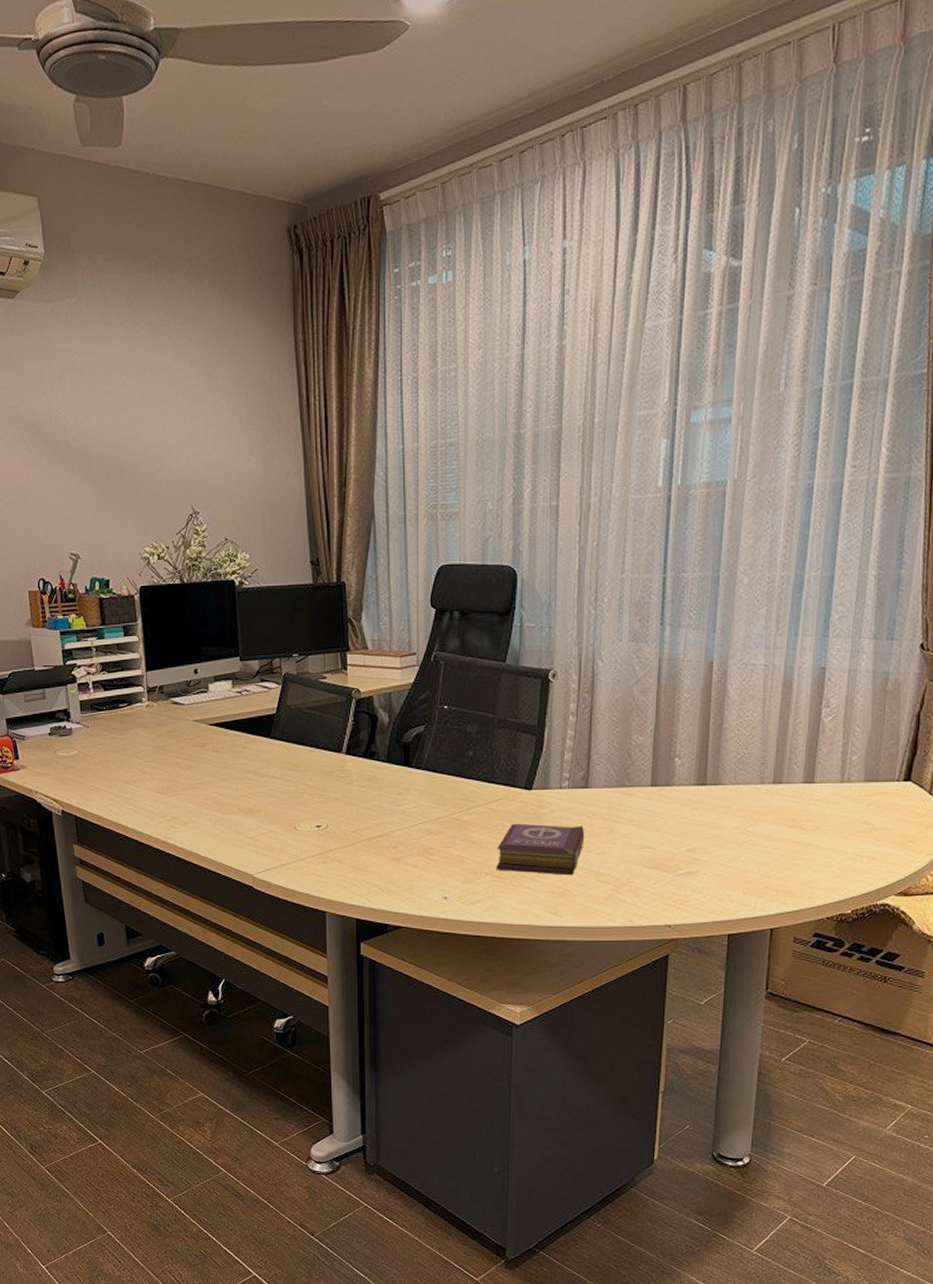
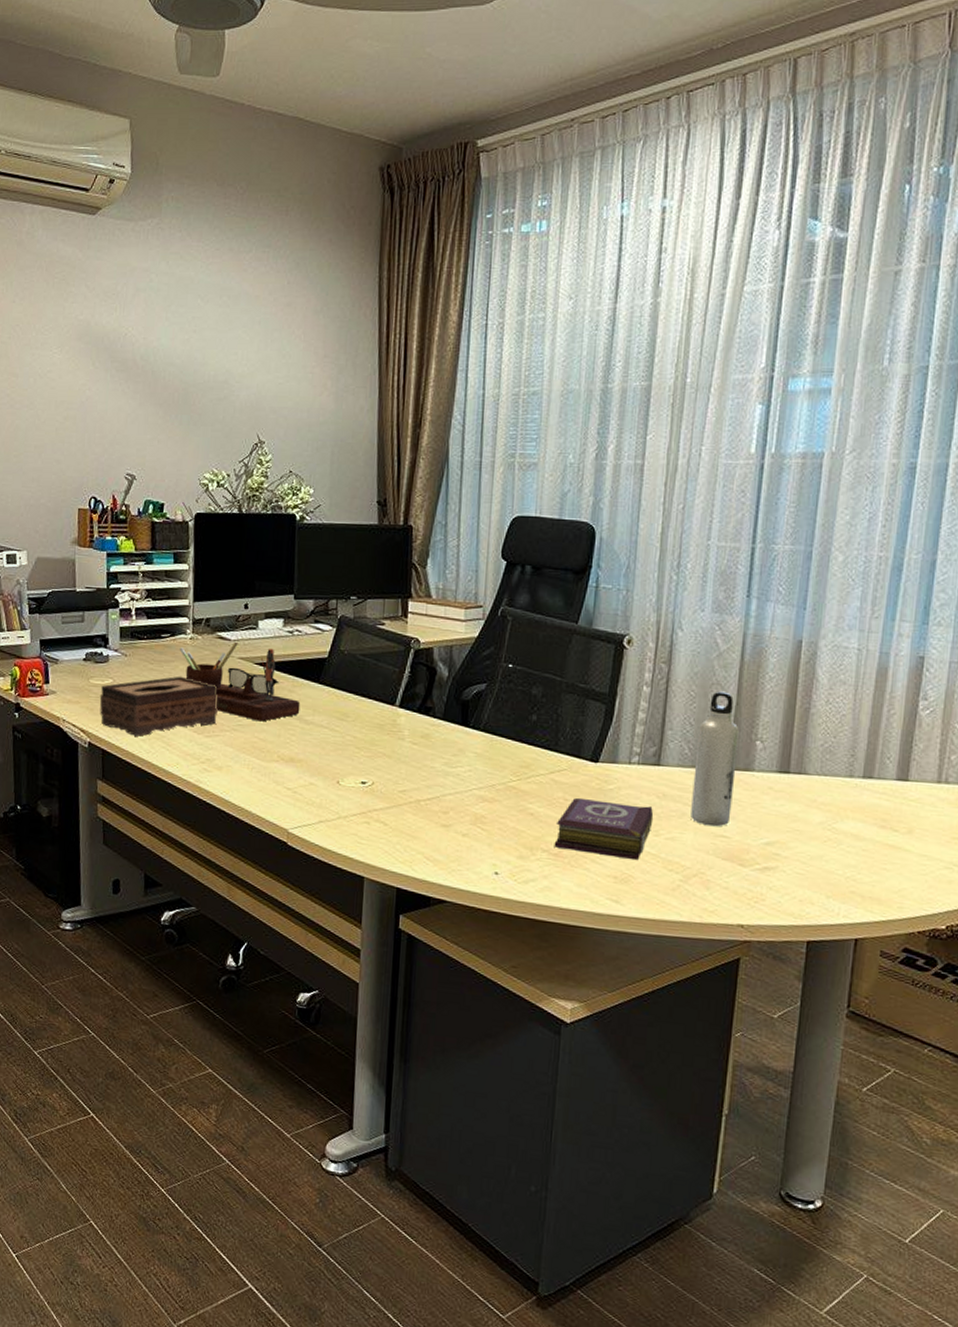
tissue box: none [67,742,178,801] -> present [99,676,219,736]
desk organizer: none [137,705,255,778] -> present [179,641,301,722]
water bottle: none [618,714,659,839] -> present [690,691,739,827]

